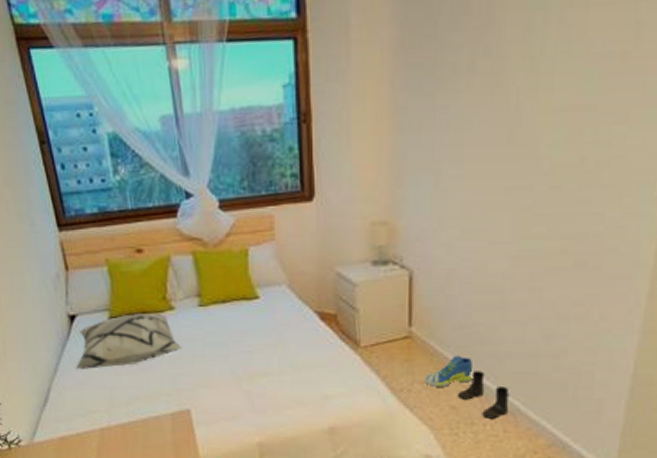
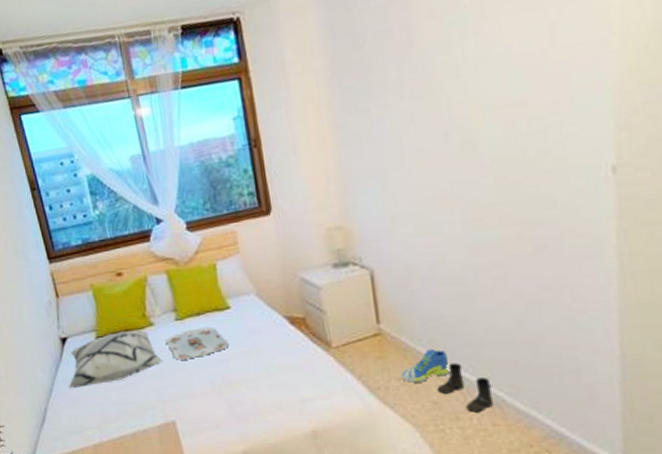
serving tray: none [185,316,254,348] -> present [165,326,229,360]

